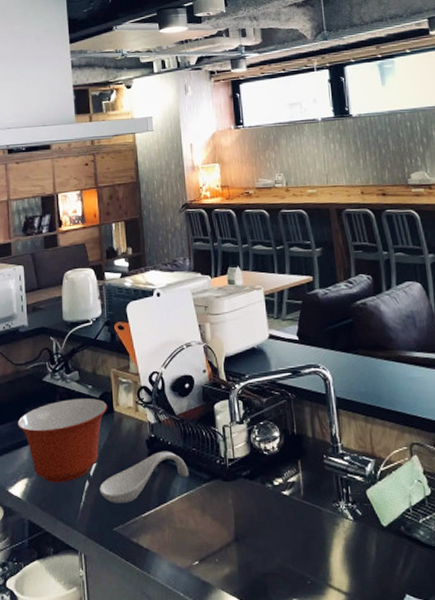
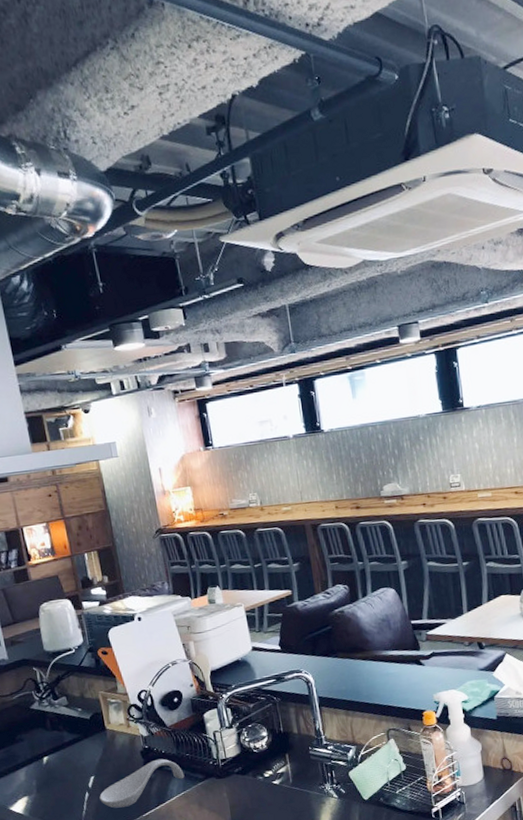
mixing bowl: present [17,398,107,483] -> none [10,720,99,798]

